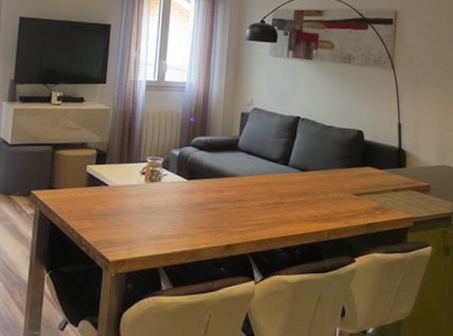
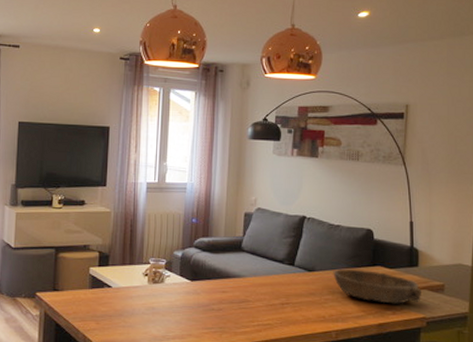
bowl: none [325,169,409,204] -> present [333,269,421,304]

